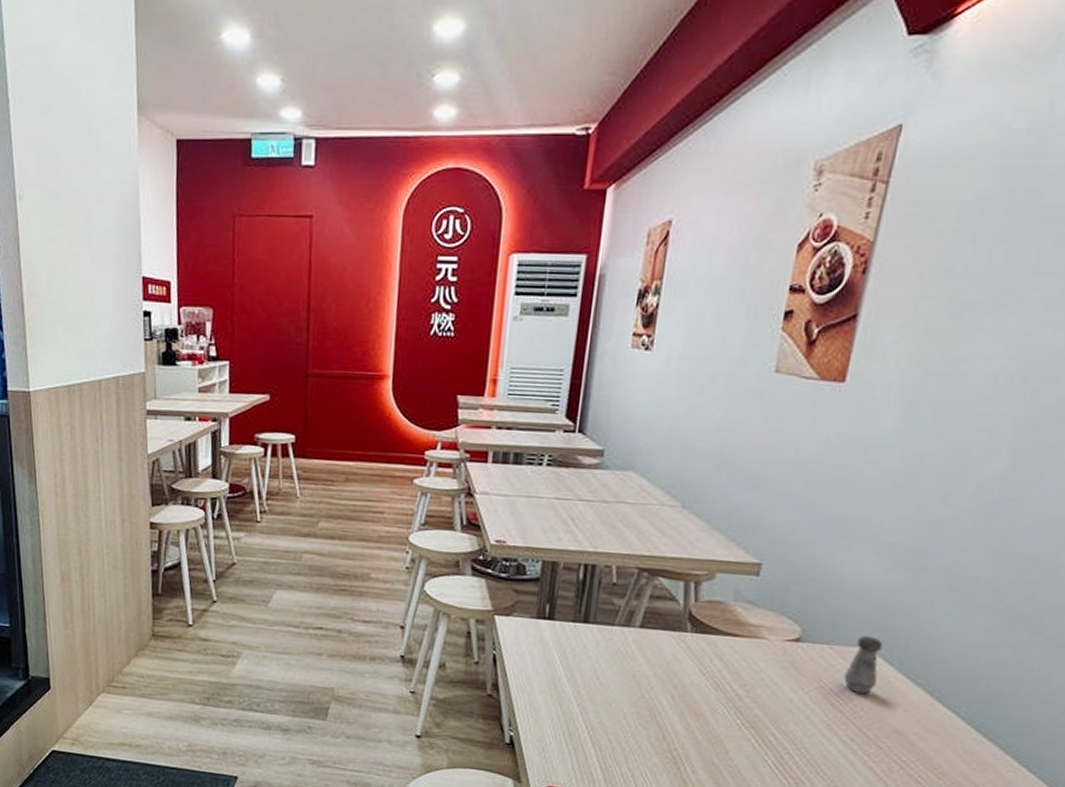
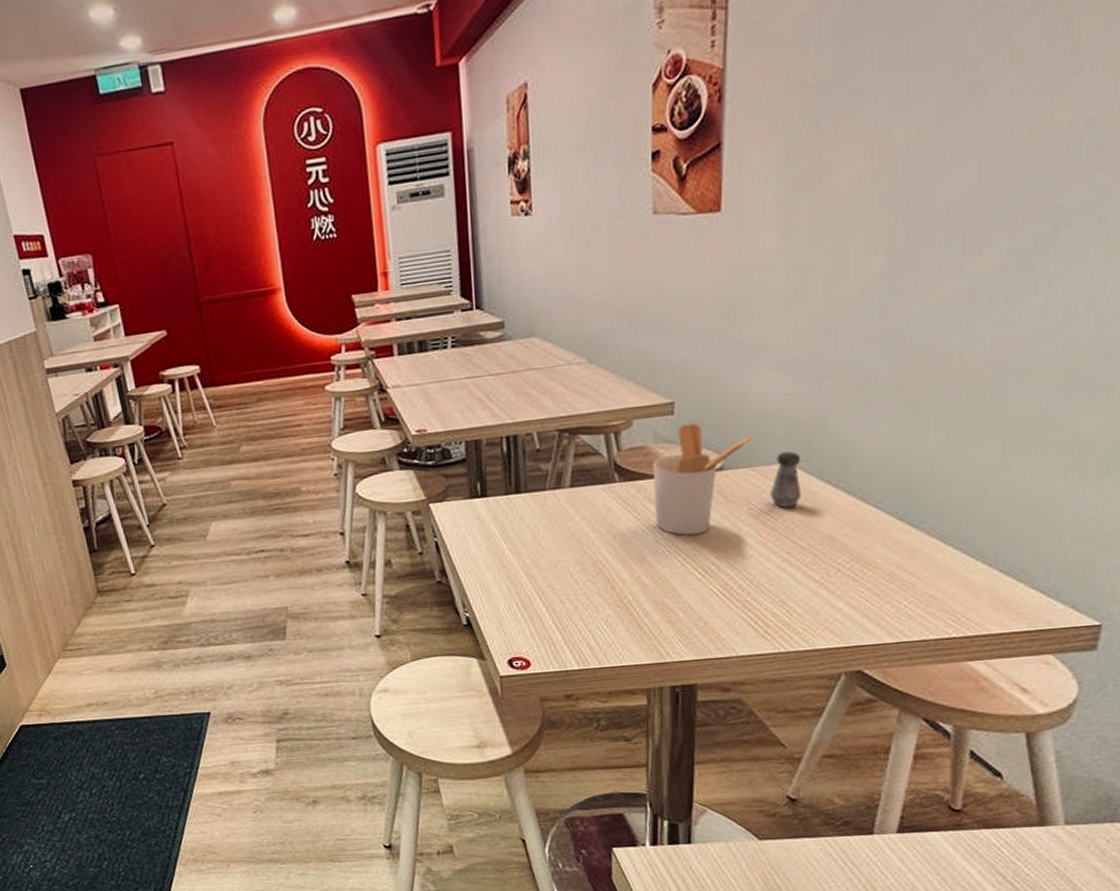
utensil holder: none [720,587,837,701] -> present [653,422,753,535]

